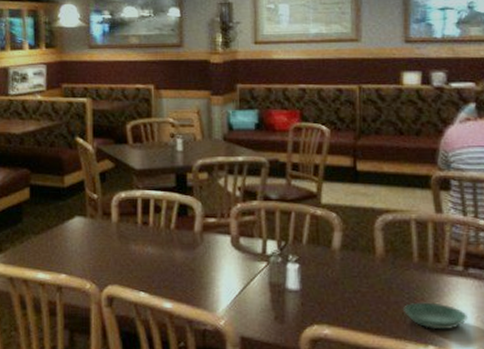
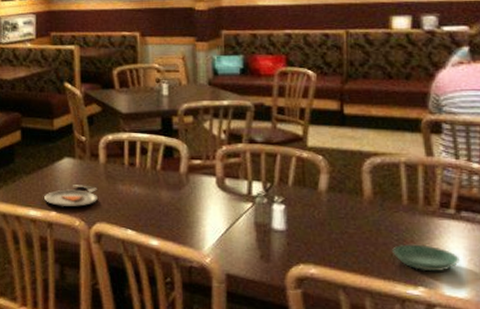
dinner plate: none [54,245,109,269] -> present [44,185,98,207]

